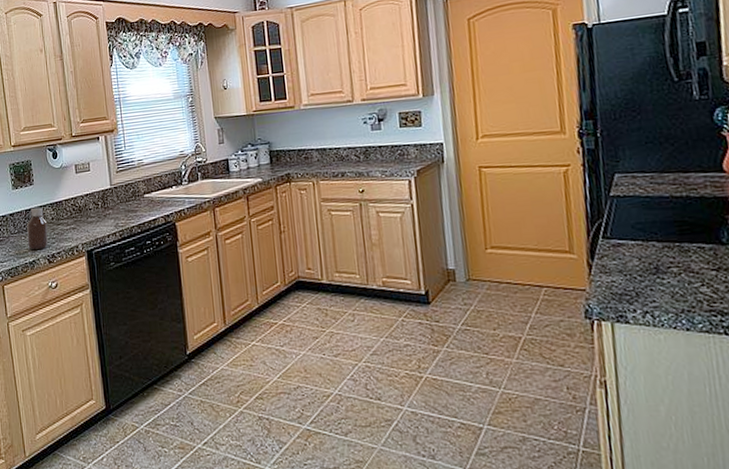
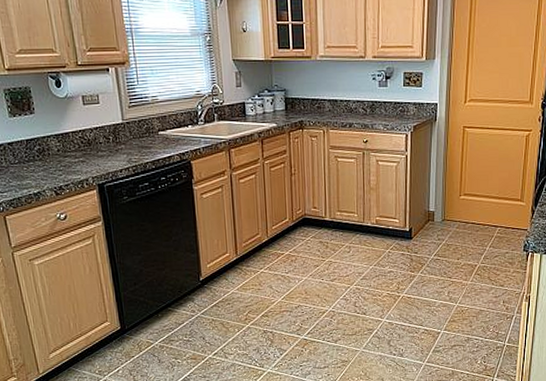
bottle: present [27,207,48,250] -> none [29,137,54,181]

